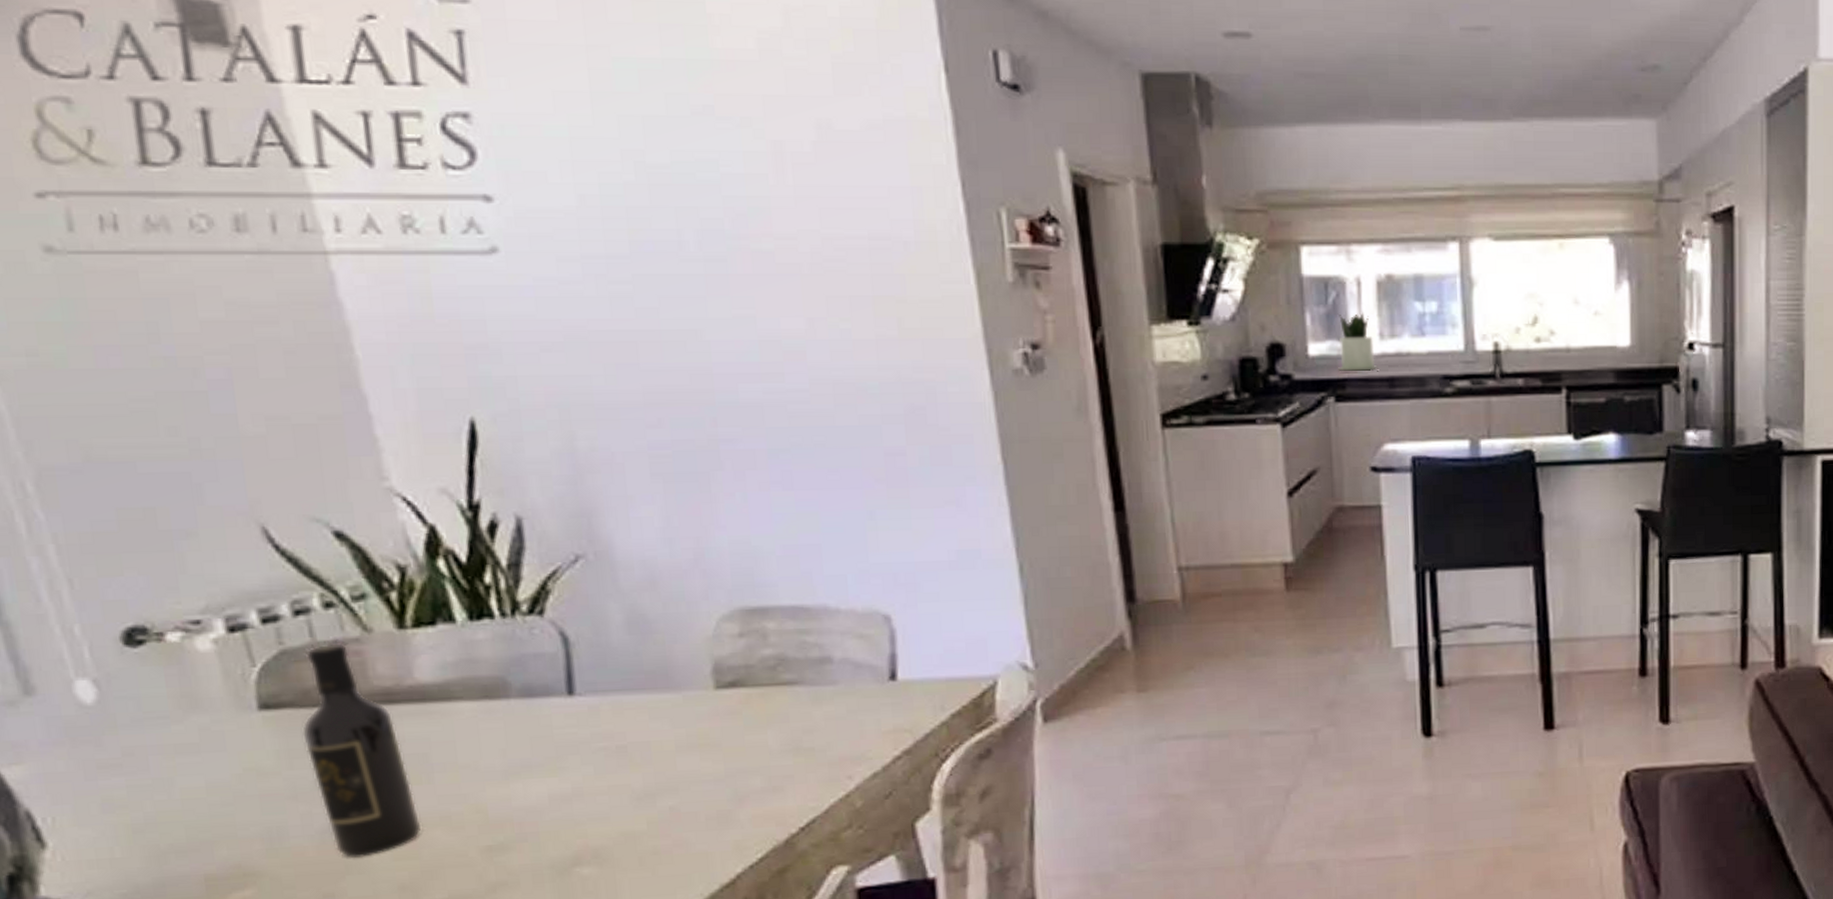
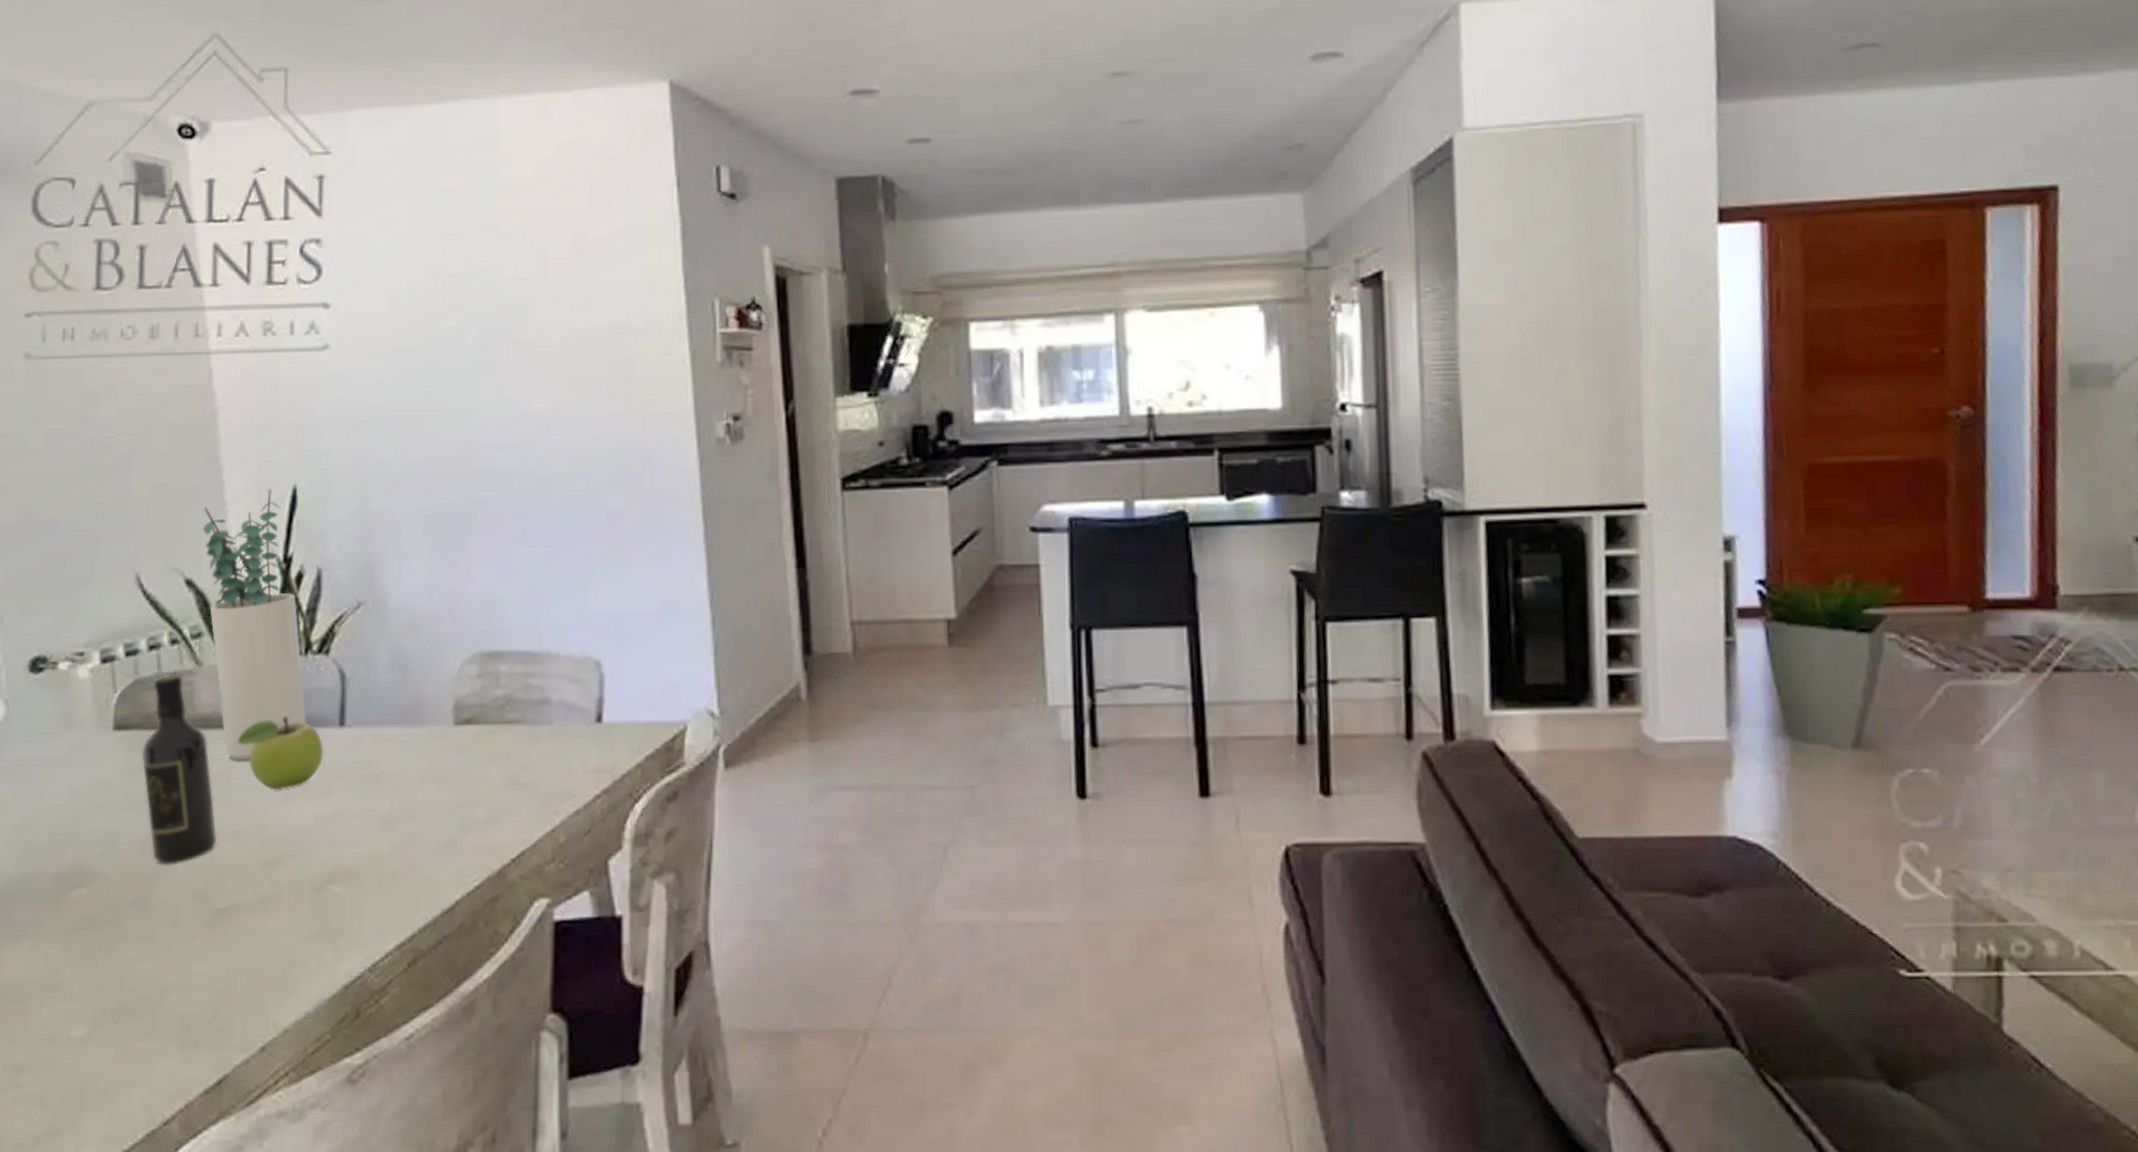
vase: none [346,423,523,739] -> present [203,489,307,761]
fruit: none [433,687,551,768] -> present [237,717,324,789]
planter: present [1338,312,1378,372] -> none [1001,381,1038,437]

